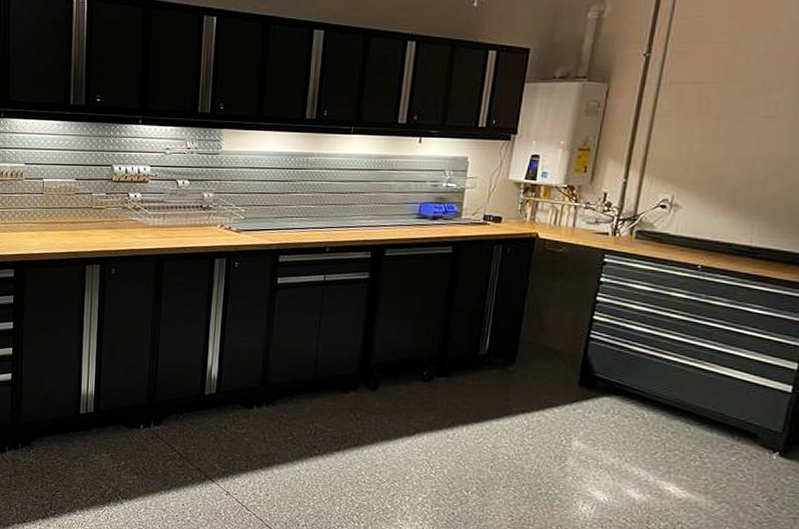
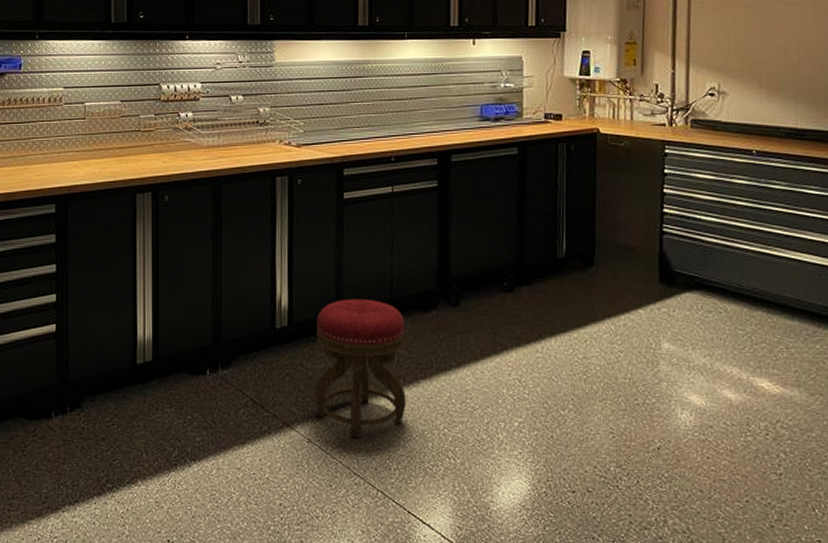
stool: none [235,374,325,496] -> present [314,299,406,439]

